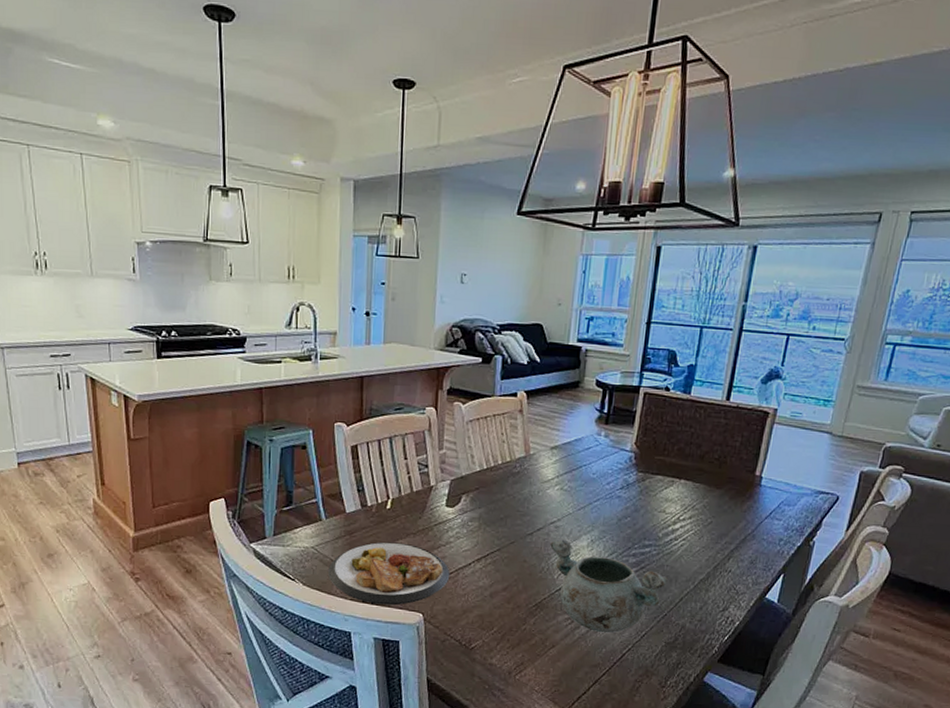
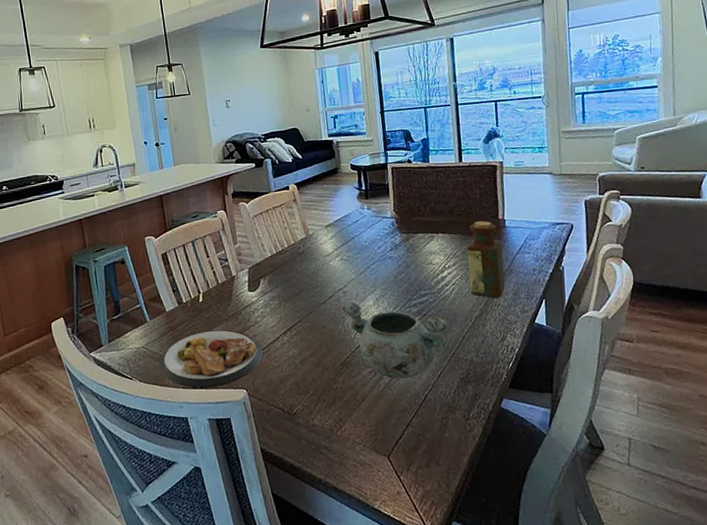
bottle: none [701,473,751,564] -> present [467,220,505,299]

